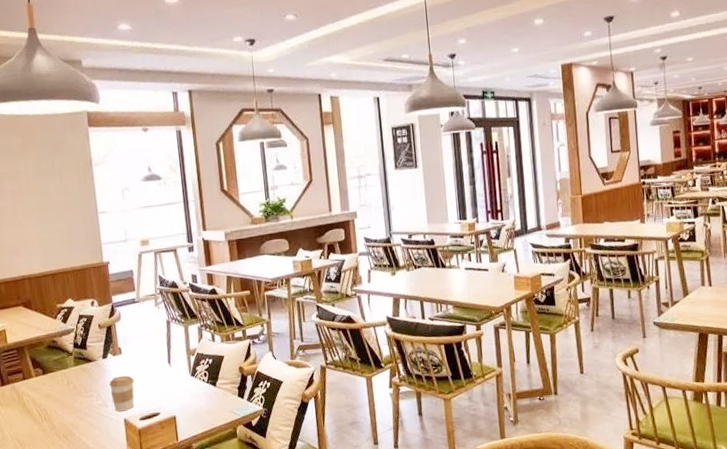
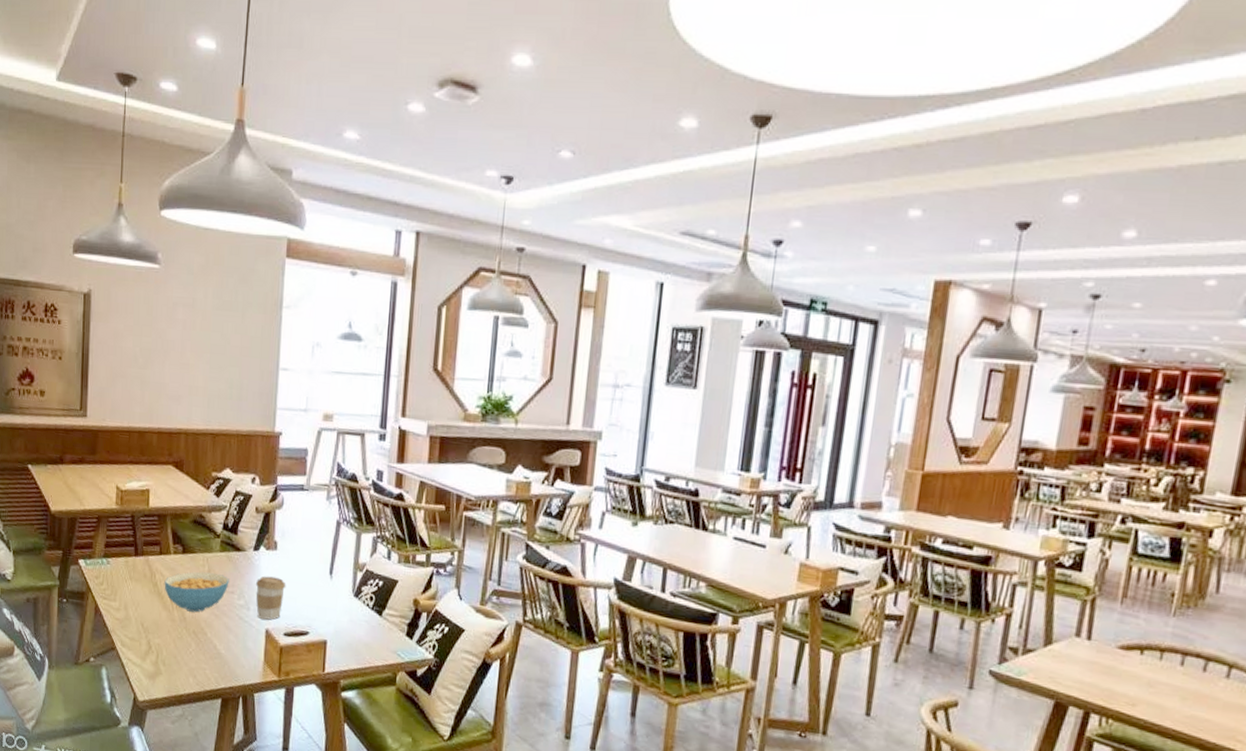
cereal bowl: none [31,384,87,420] -> present [164,572,229,613]

